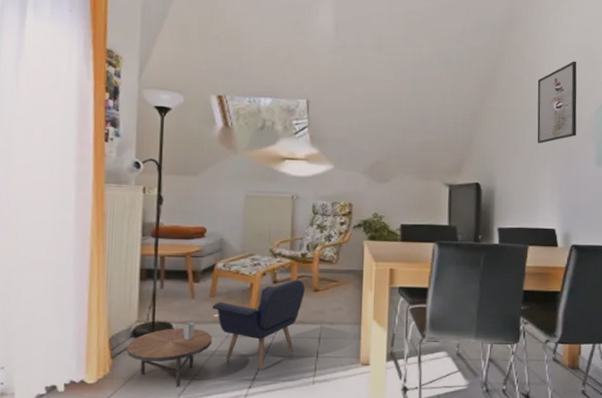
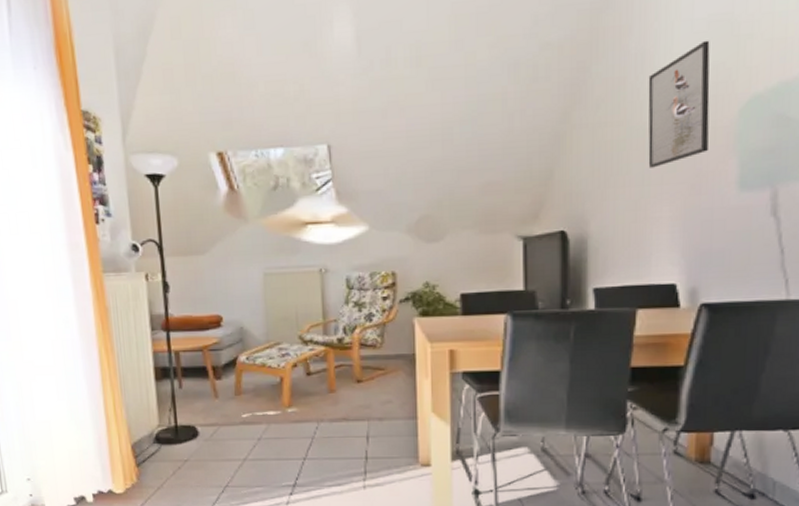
armchair: present [126,279,305,387] -> none [151,369,345,495]

